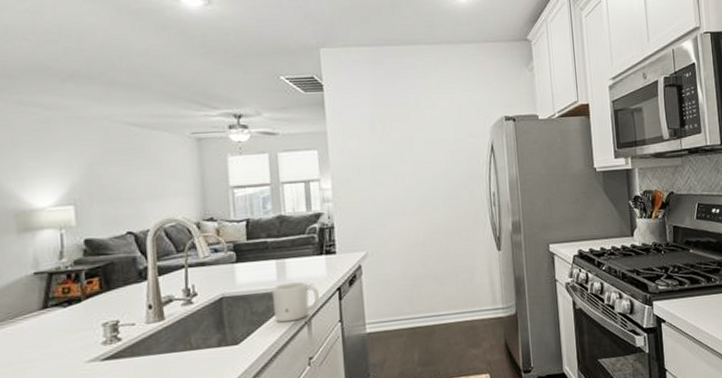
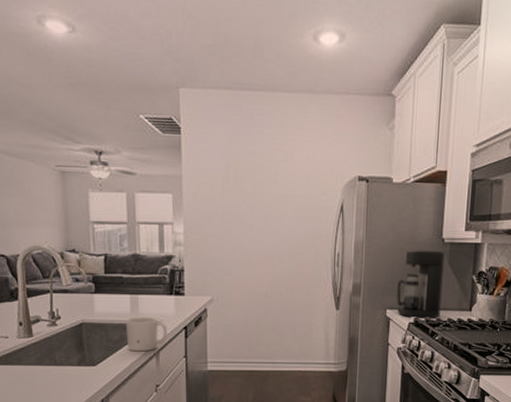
coffee maker: none [557,180,604,251] -> present [397,250,445,318]

